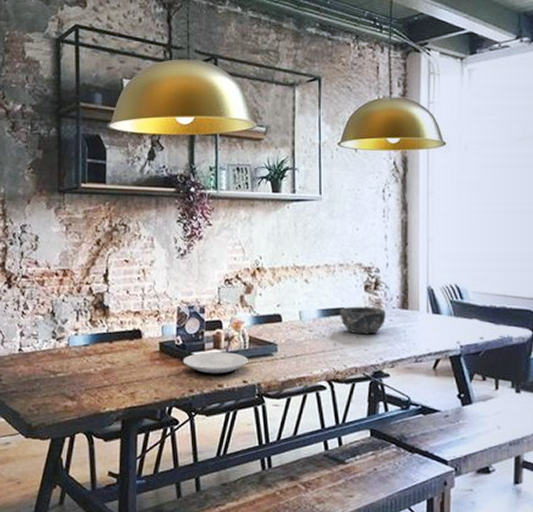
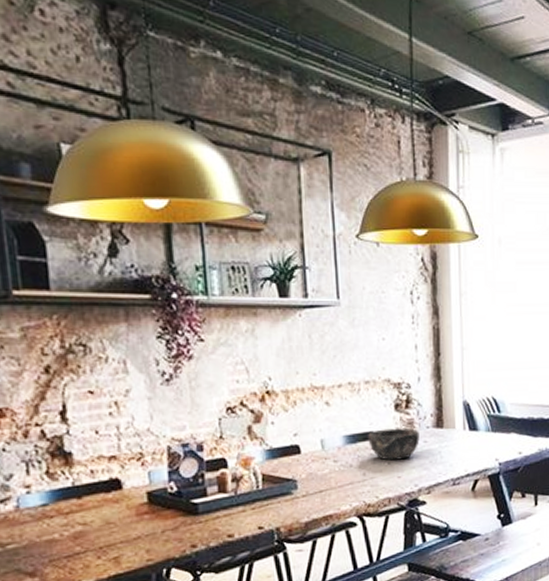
plate: present [183,352,248,375] -> none [179,495,263,526]

